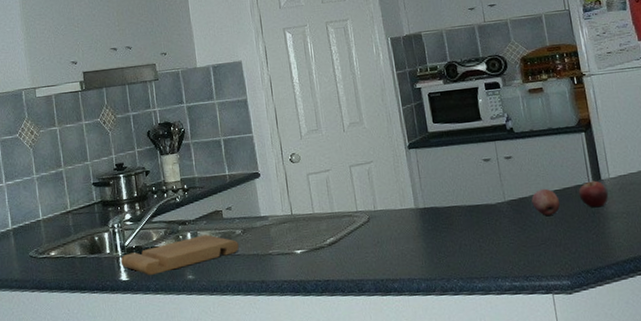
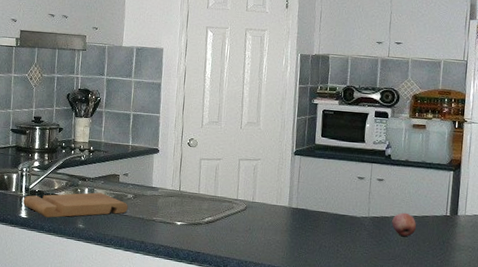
fruit: present [578,180,609,208] -> none [434,214,461,238]

